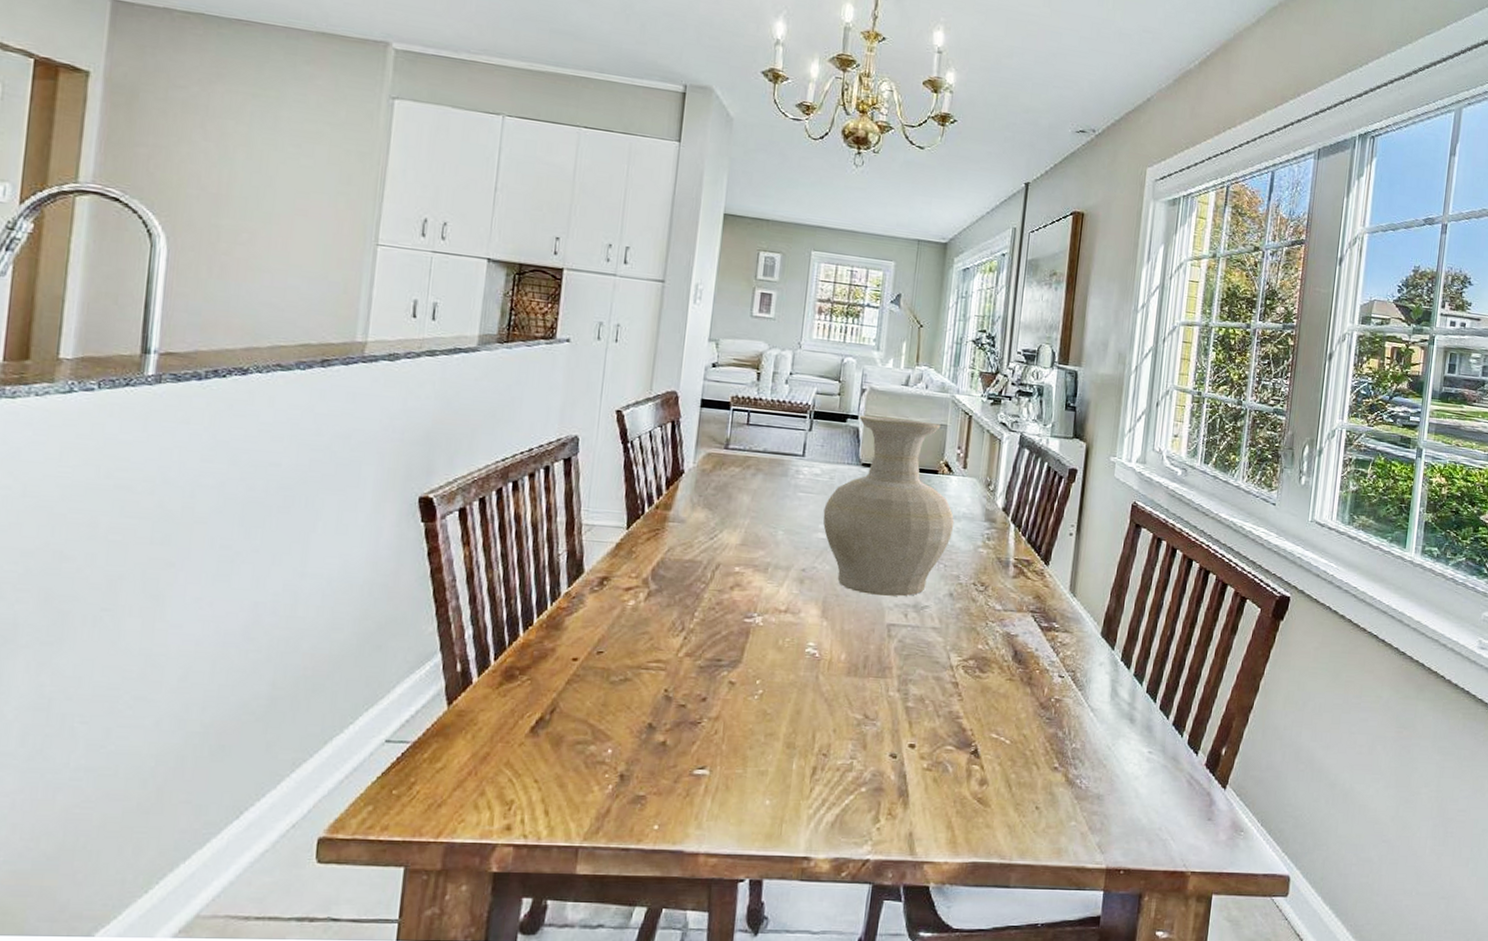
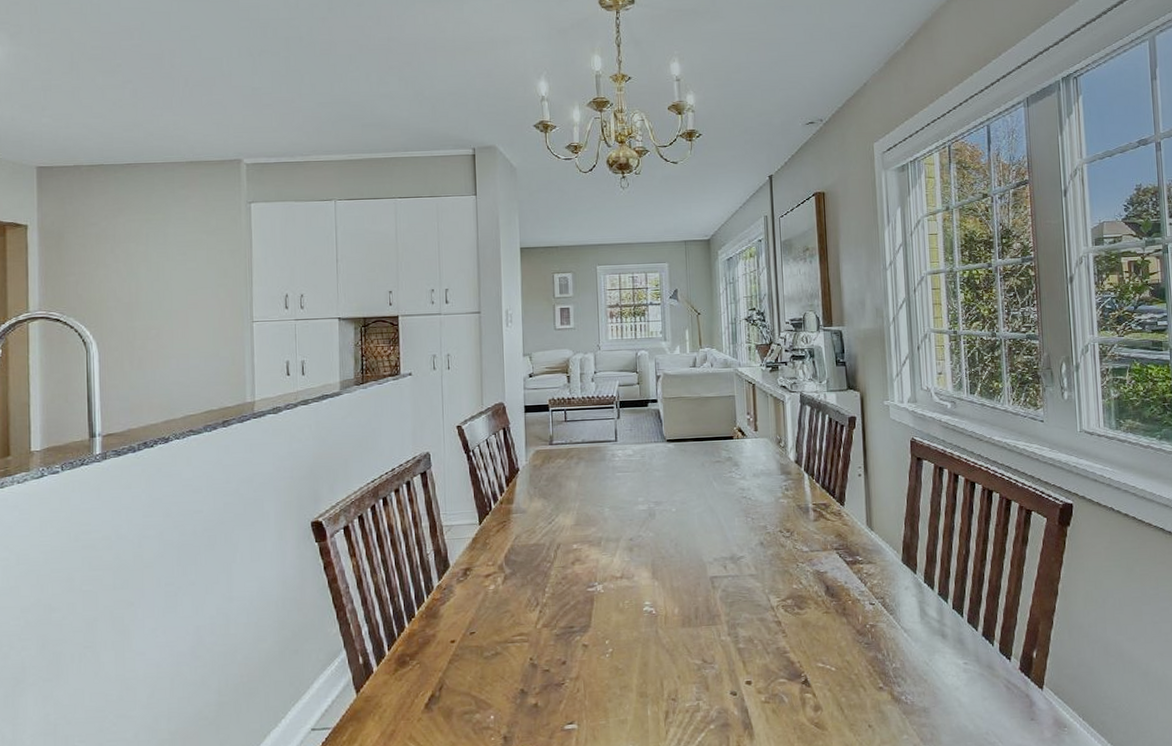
vase: present [823,415,955,597] -> none [640,395,755,553]

